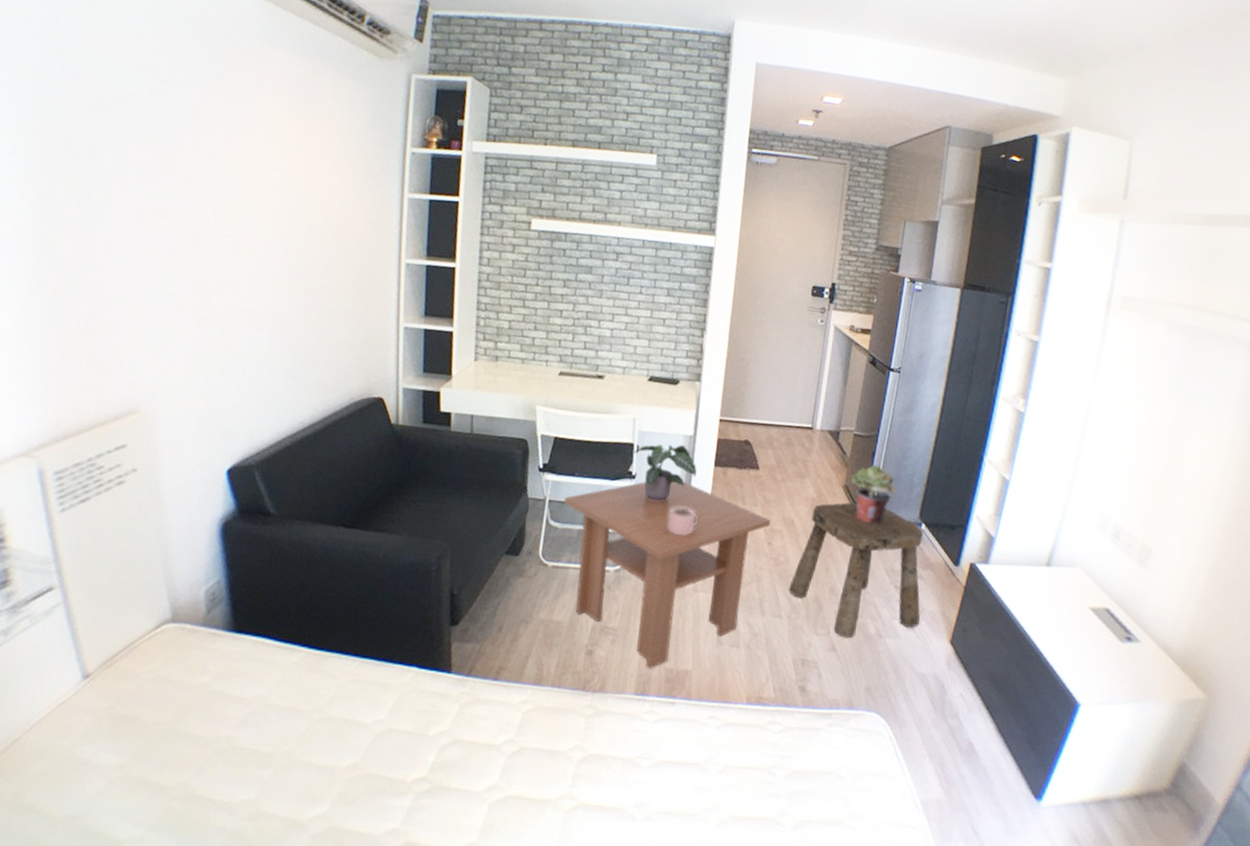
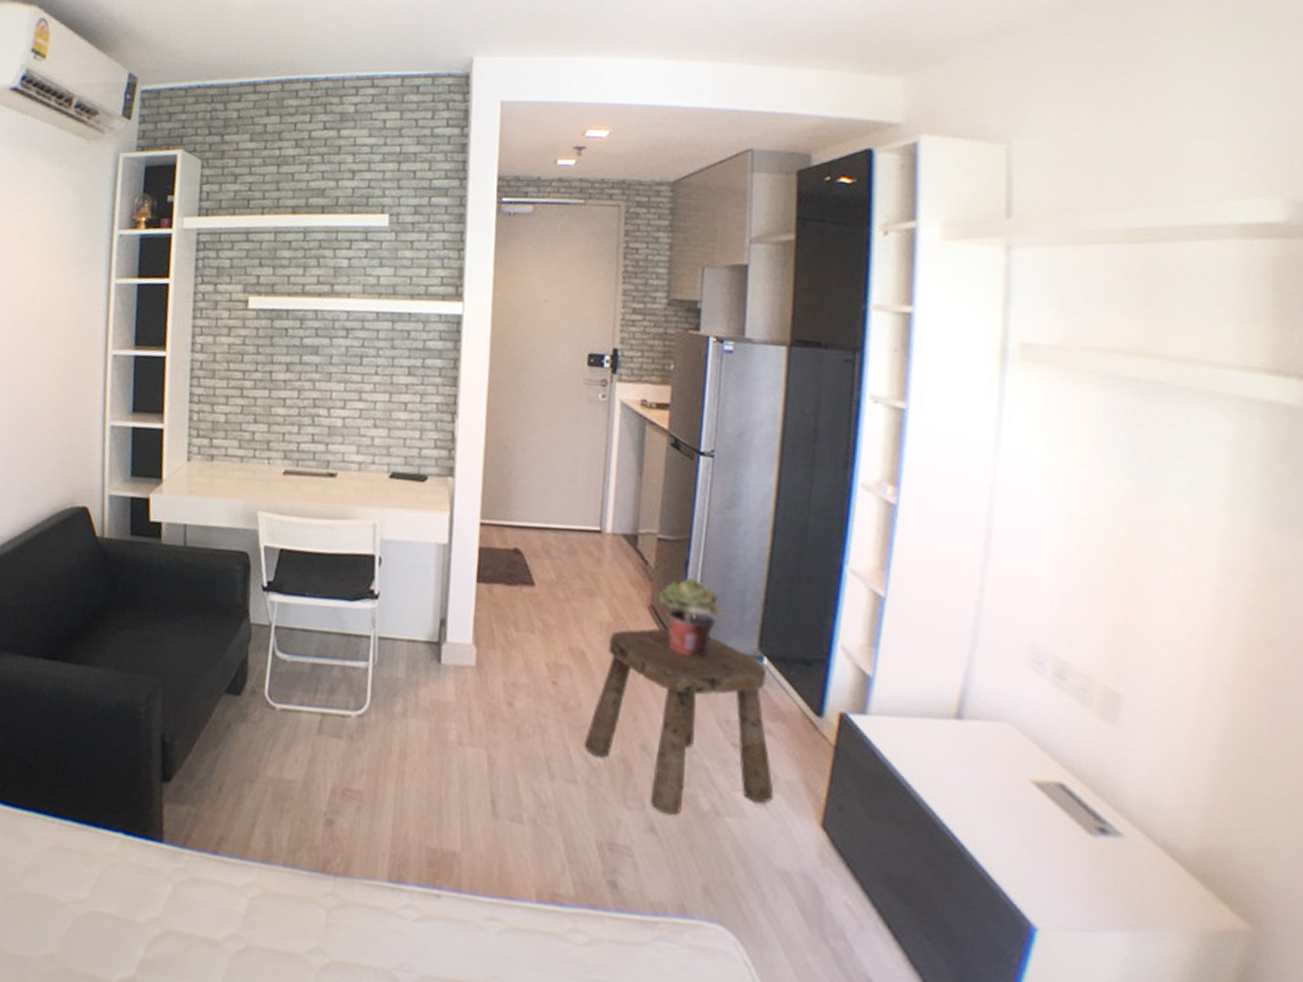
coffee table: present [563,481,772,669] -> none [292,602,555,848]
potted plant: present [634,444,697,501] -> none [375,555,455,627]
mug: present [668,506,699,536] -> none [421,634,461,673]

